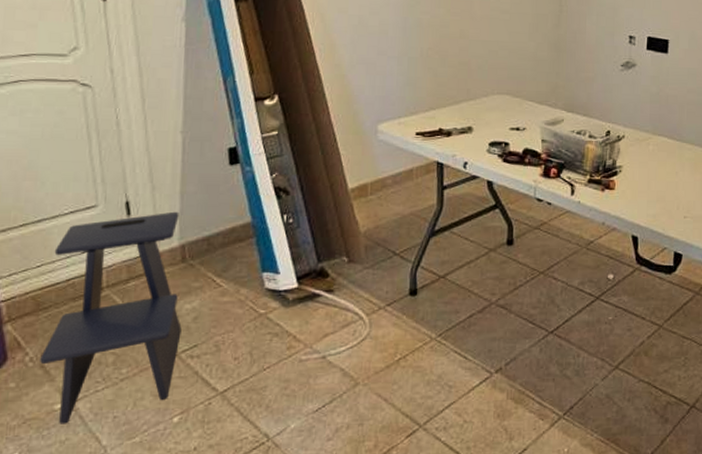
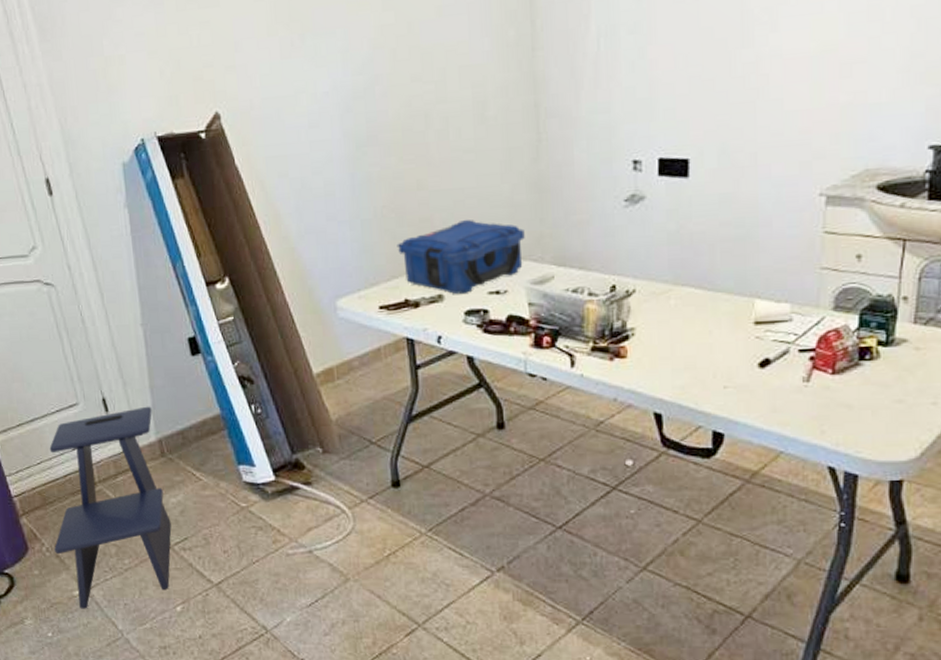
toolbox: none [437,66,544,127] -> present [397,219,525,294]

